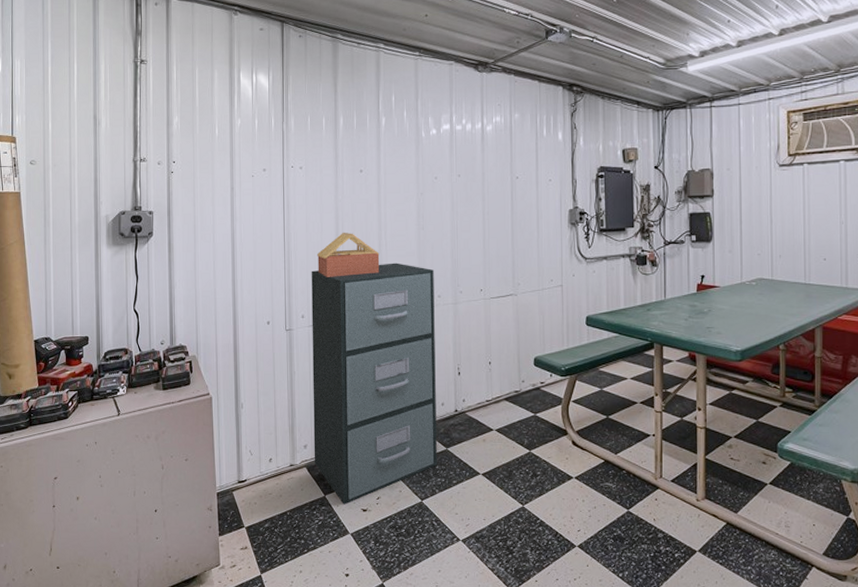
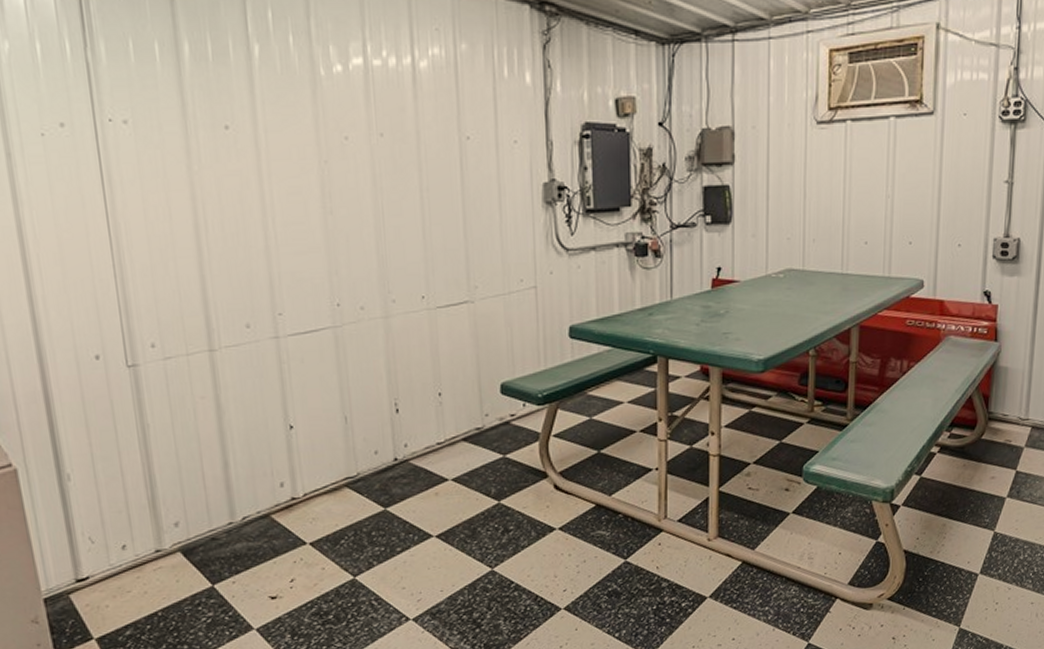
filing cabinet: present [311,263,437,505] -> none [159,263,373,594]
architectural model: present [316,232,380,277] -> none [165,219,269,287]

